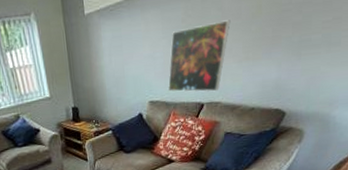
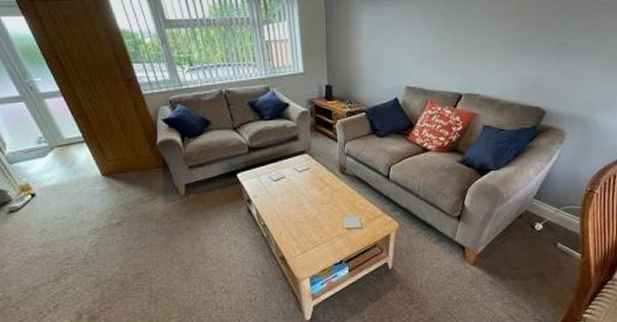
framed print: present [168,19,231,92] -> none [426,17,490,84]

